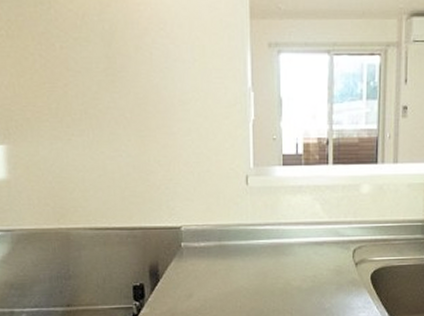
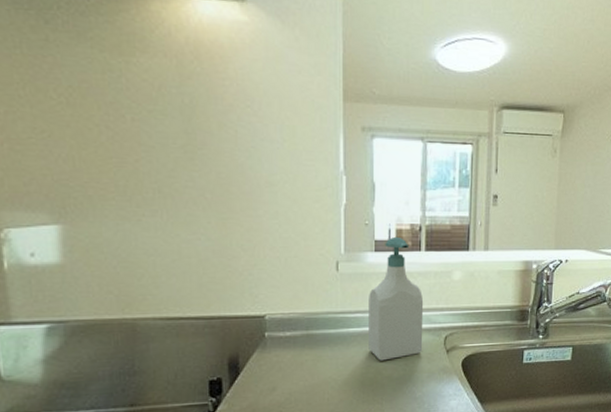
soap bottle: none [277,150,332,272] -> present [368,236,424,361]

